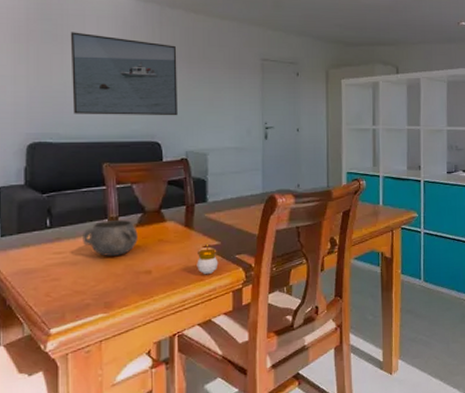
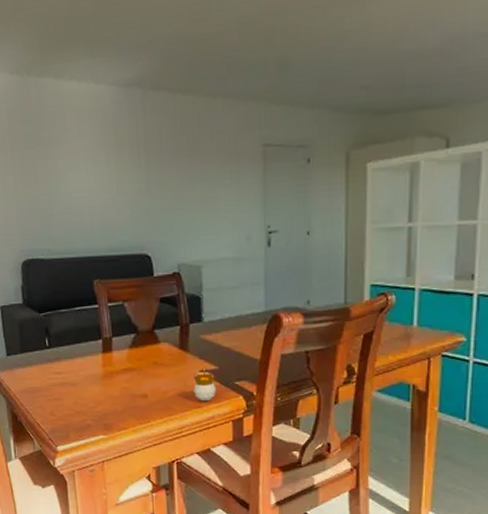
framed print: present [70,32,178,116] -> none [52,132,168,227]
decorative bowl: present [83,219,138,256] -> none [79,340,132,378]

